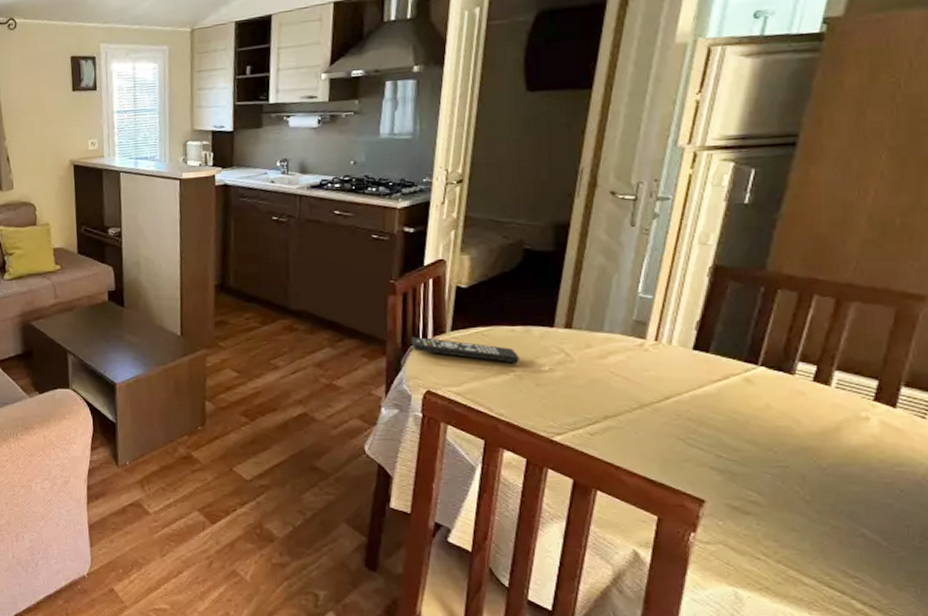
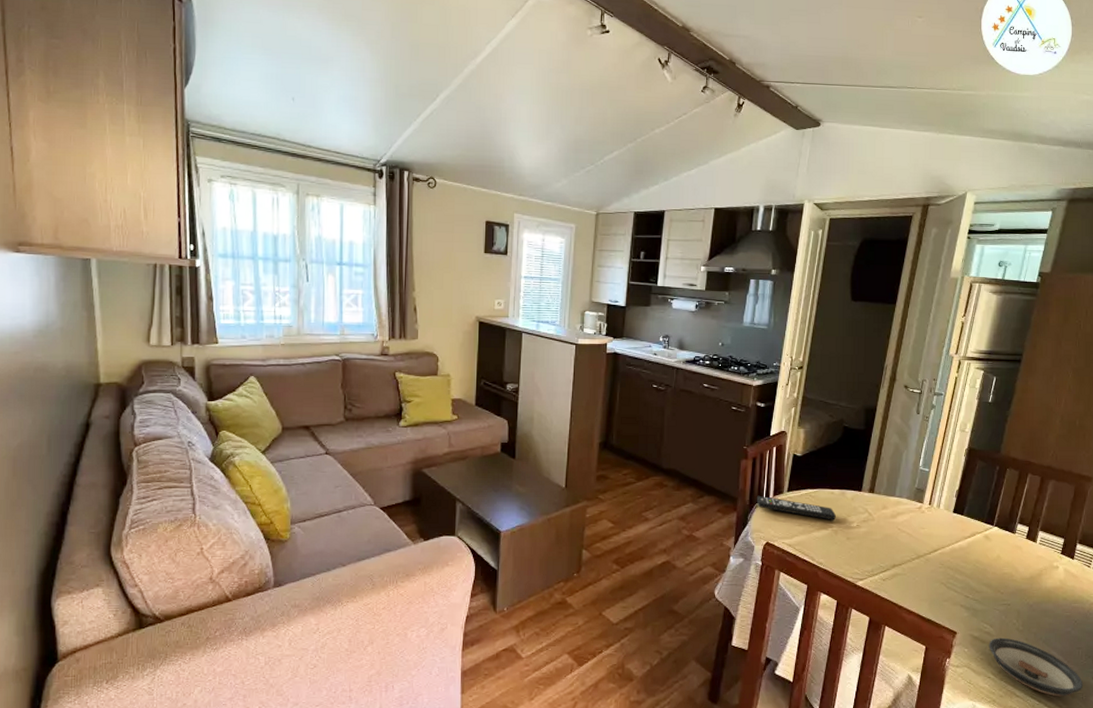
saucer: none [756,509,918,589] -> present [989,637,1083,697]

